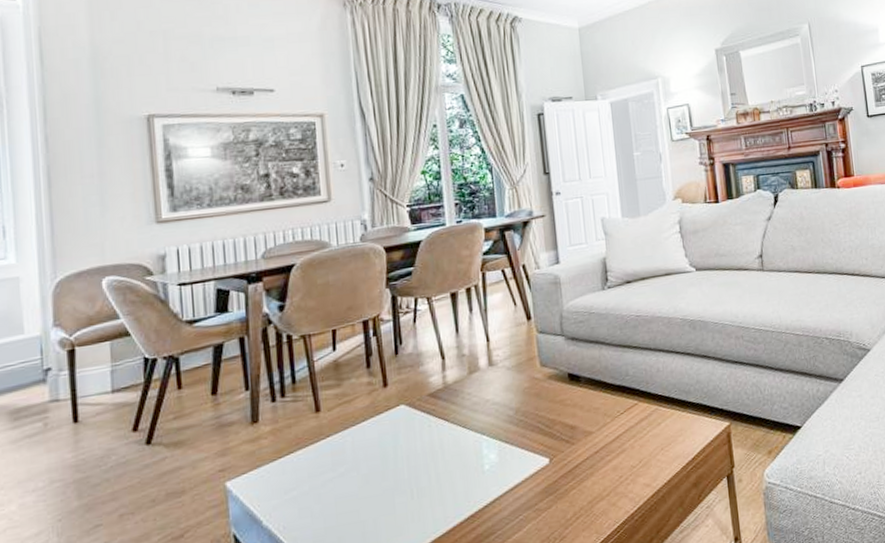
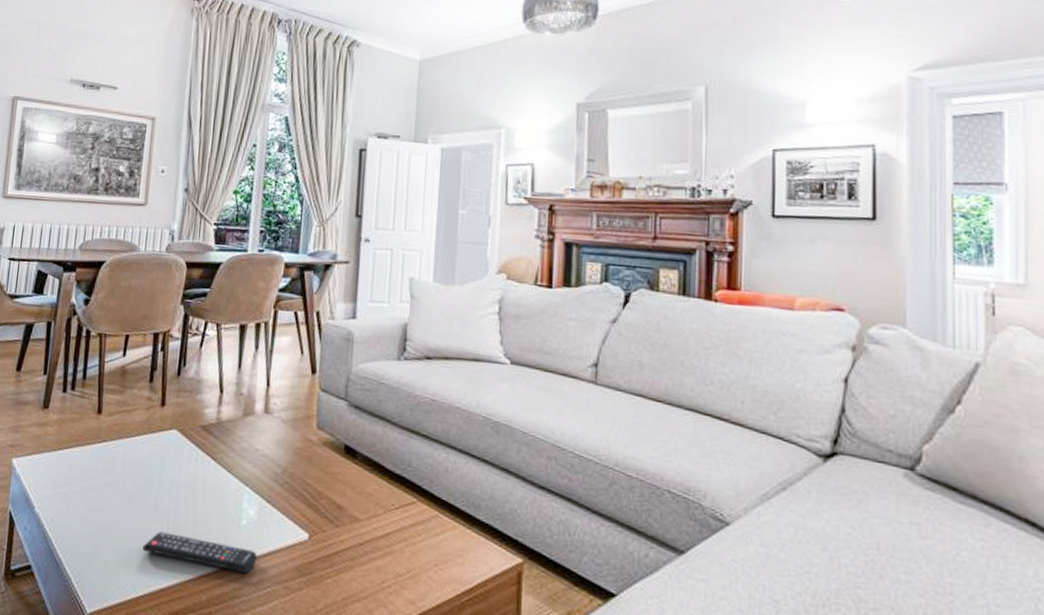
remote control: none [389,489,505,525] -> present [142,531,257,574]

